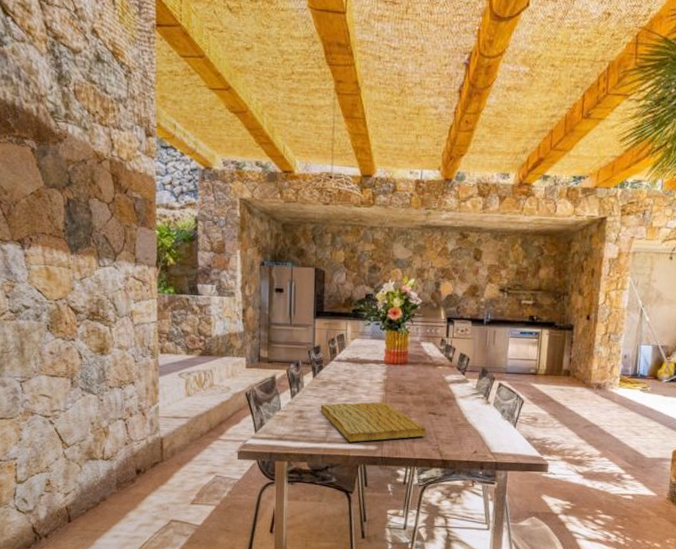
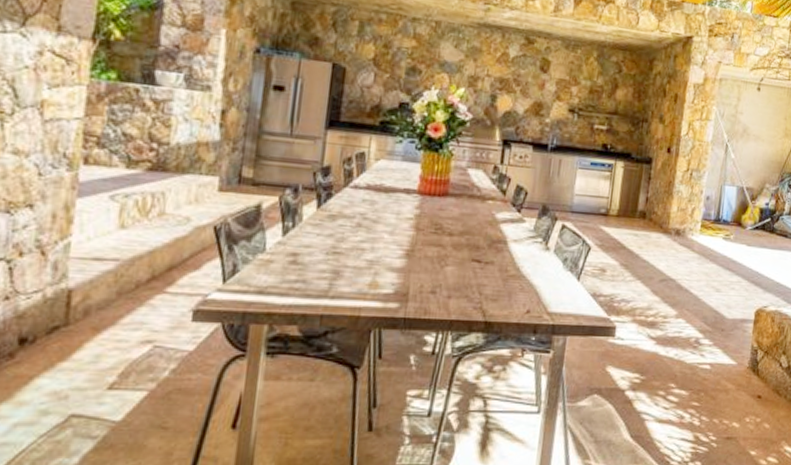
cutting board: present [320,402,427,443] -> none [323,243,468,298]

